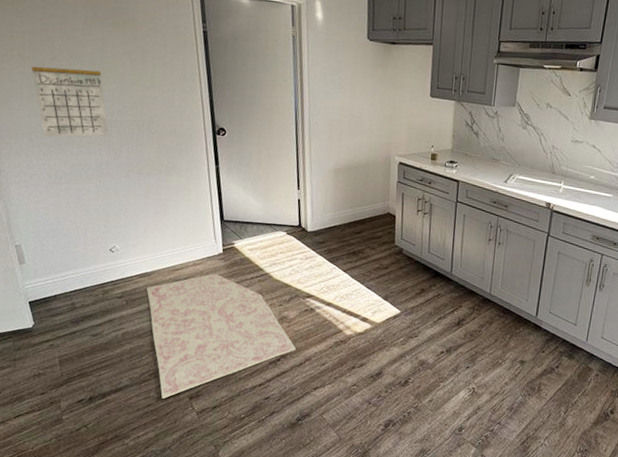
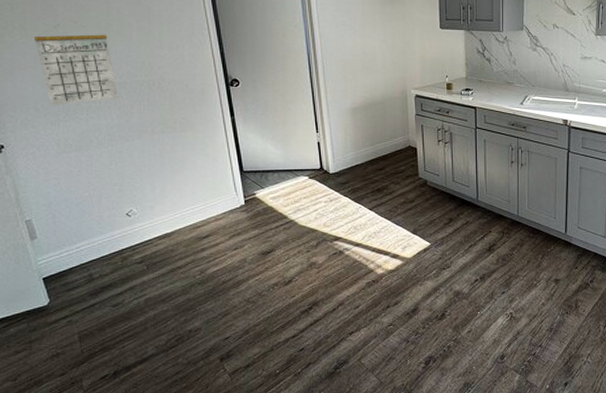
rug: present [147,274,296,399] -> none [168,227,327,364]

